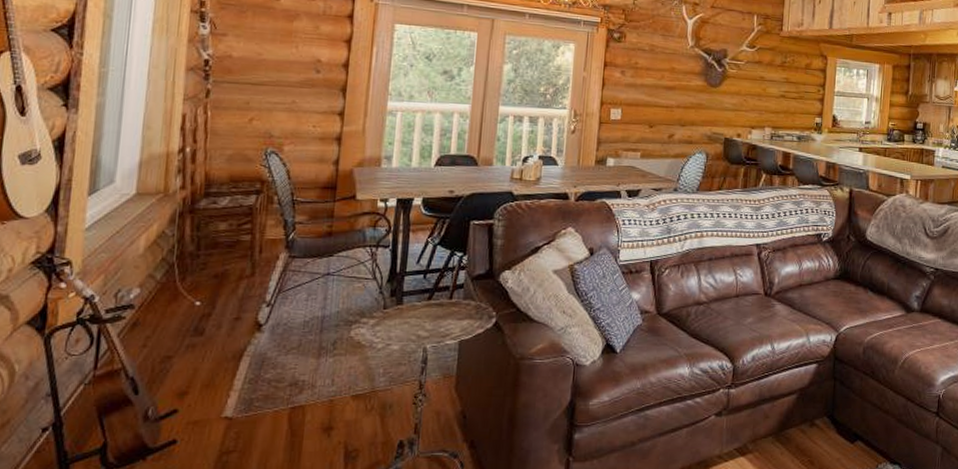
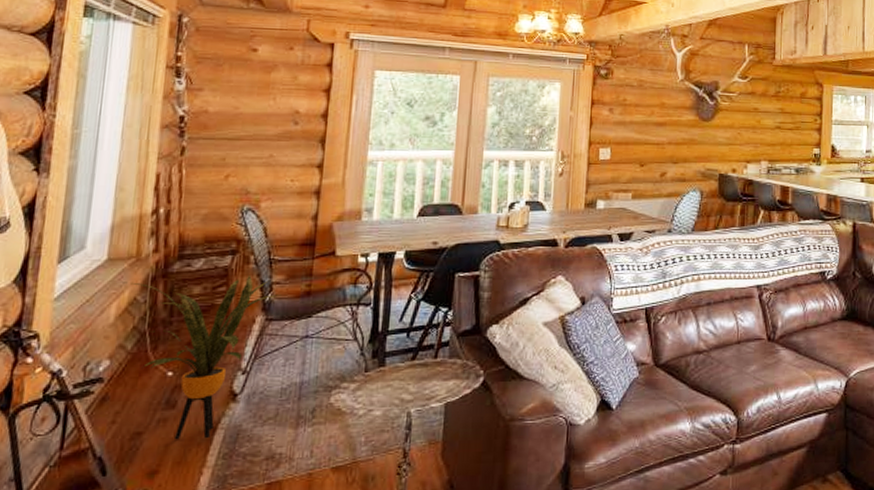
house plant: none [148,214,304,365] -> present [119,274,281,440]

